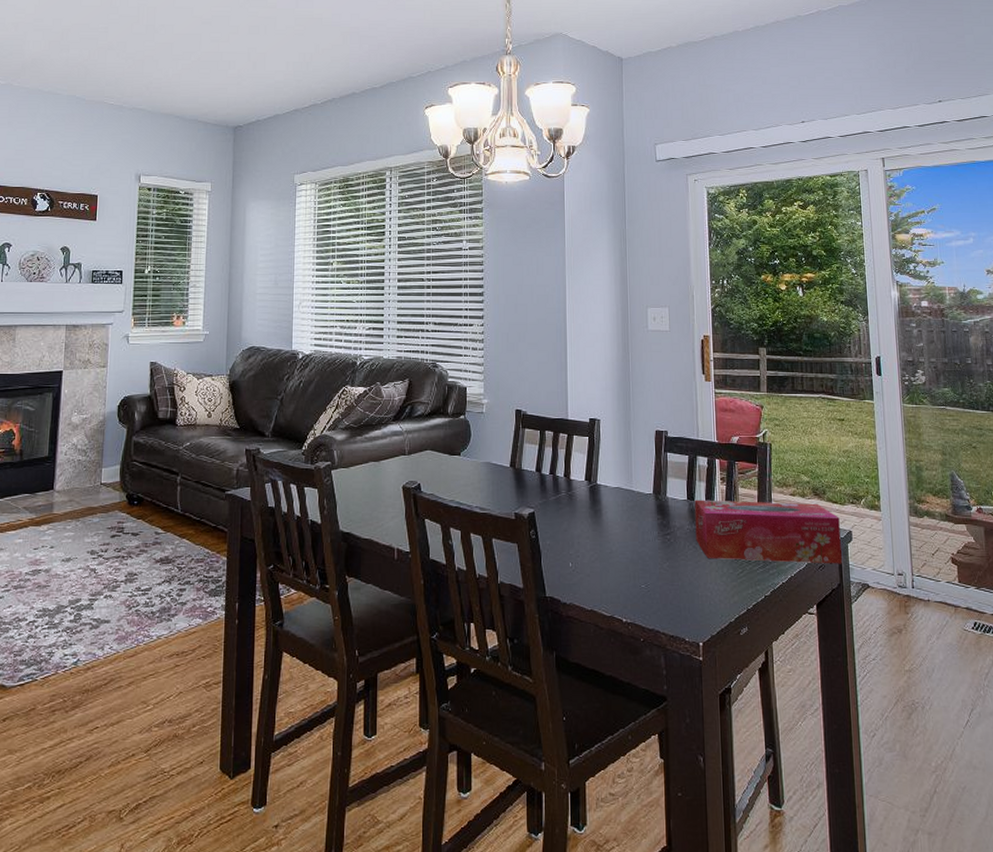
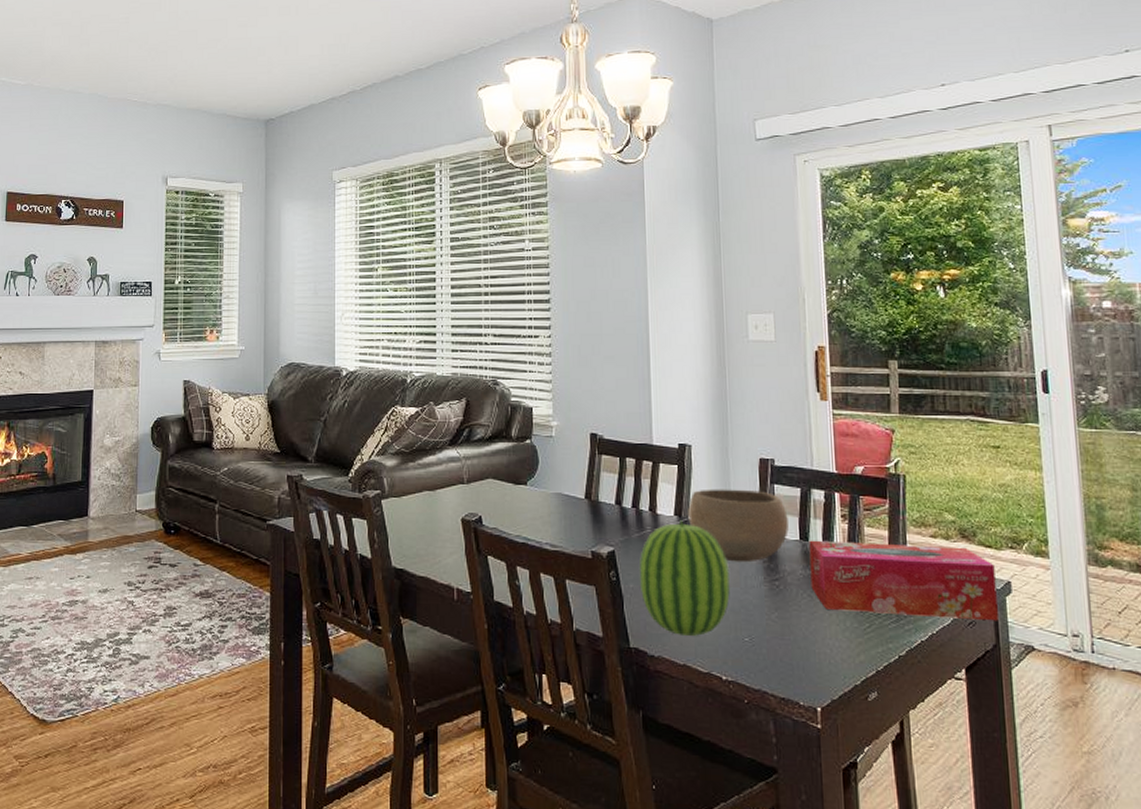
fruit: none [554,485,630,584] -> present [639,520,730,636]
bowl: none [596,457,678,520] -> present [688,489,789,563]

